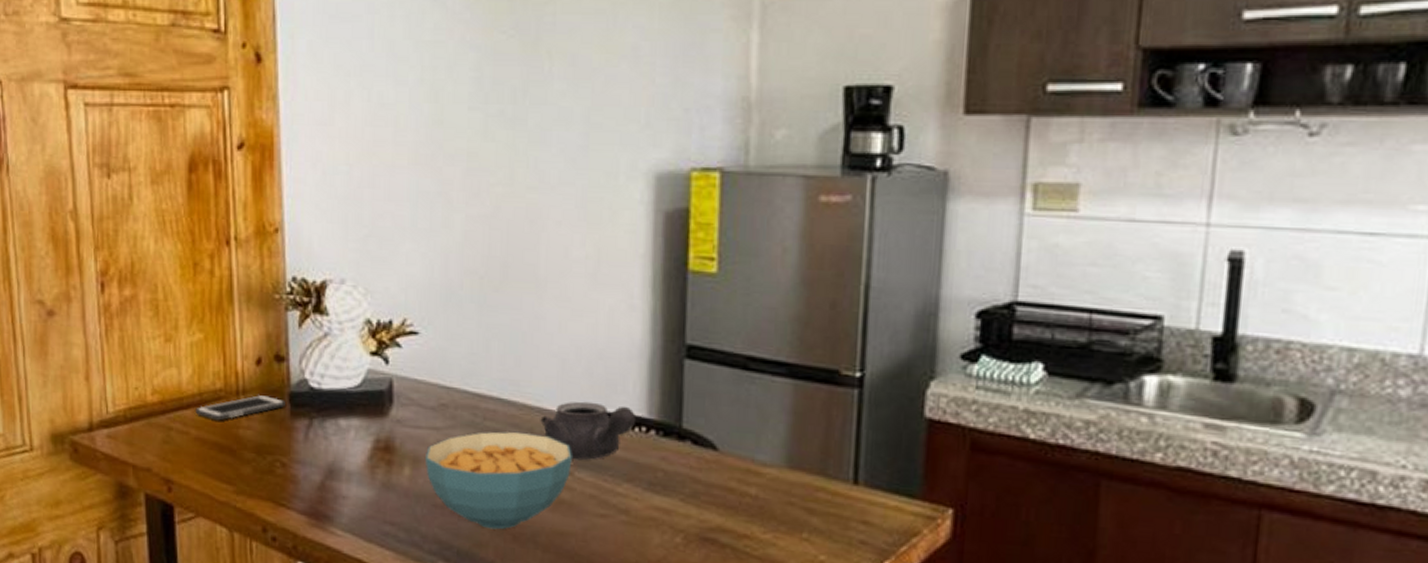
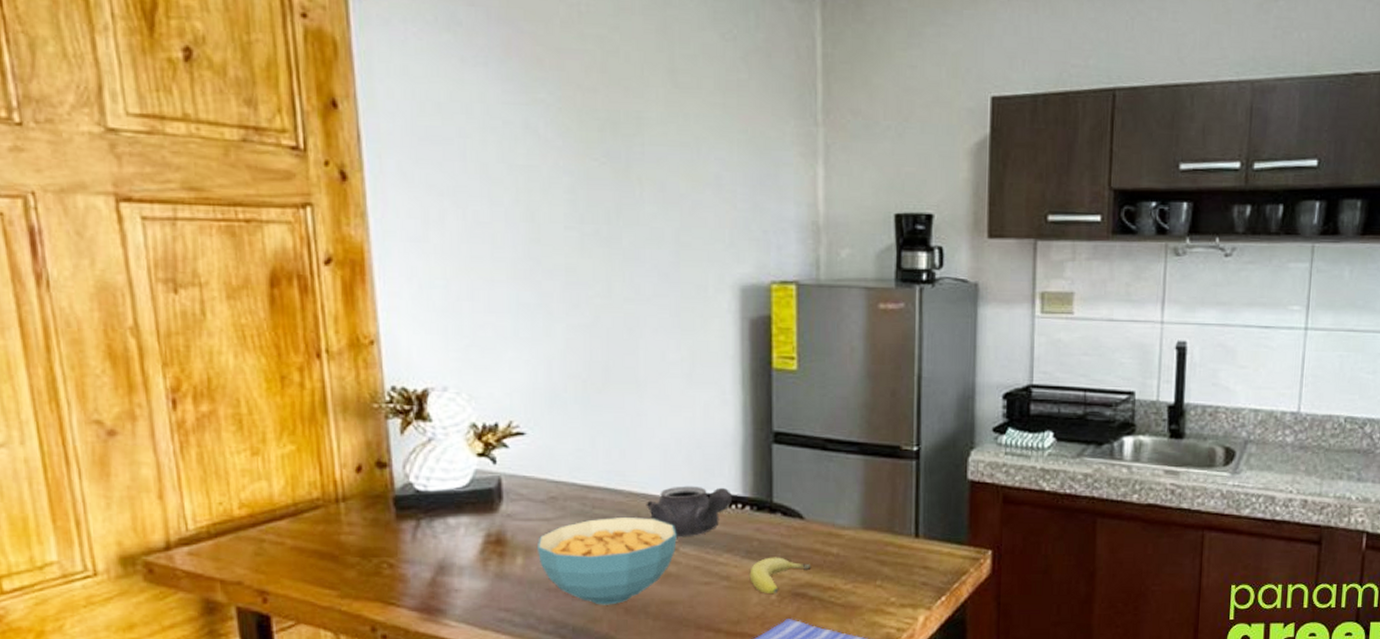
cell phone: present [196,395,285,421] -> none [290,501,390,529]
fruit: none [651,492,724,537] -> present [749,557,811,595]

